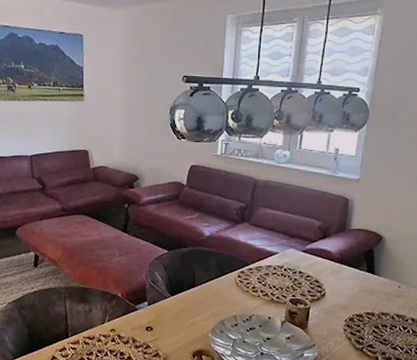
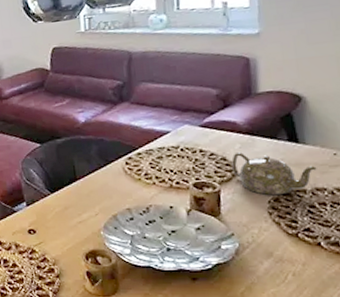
teapot: none [322,277,385,316] -> present [231,152,317,196]

